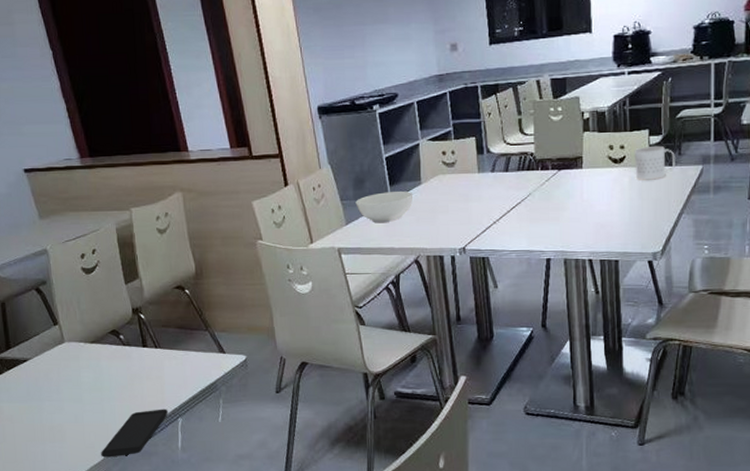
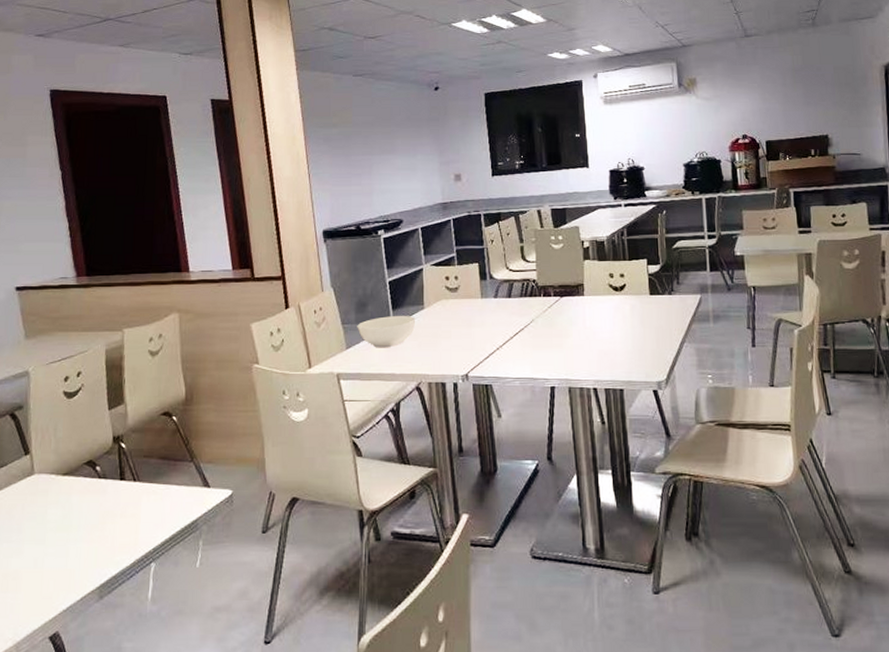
mobile phone: present [101,409,168,458] -> none [59,551,140,611]
mug: present [634,145,675,180] -> none [633,274,674,308]

